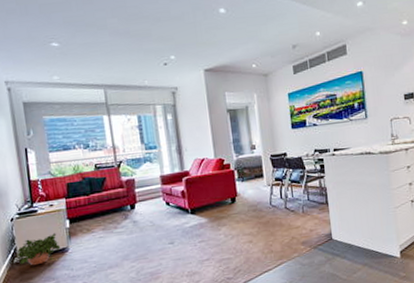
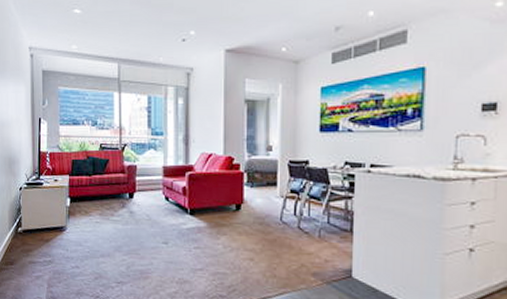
potted plant: present [13,233,61,266] -> none [18,209,60,239]

